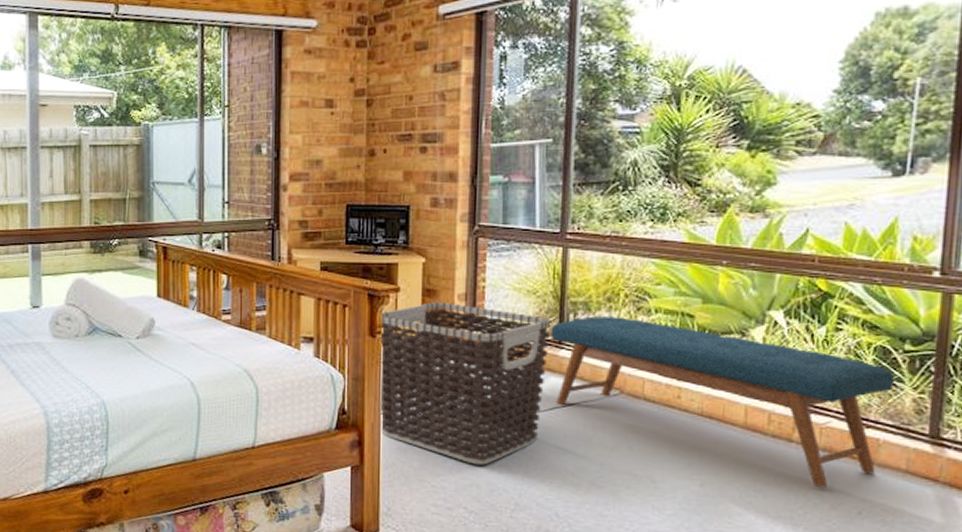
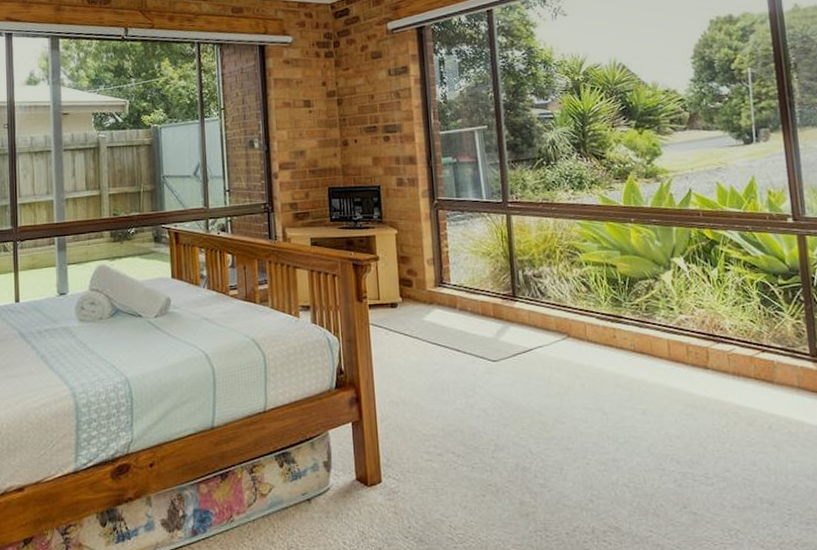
clothes hamper: present [378,302,551,465] -> none [366,267,506,411]
bench: present [551,316,895,487] -> none [505,271,777,407]

